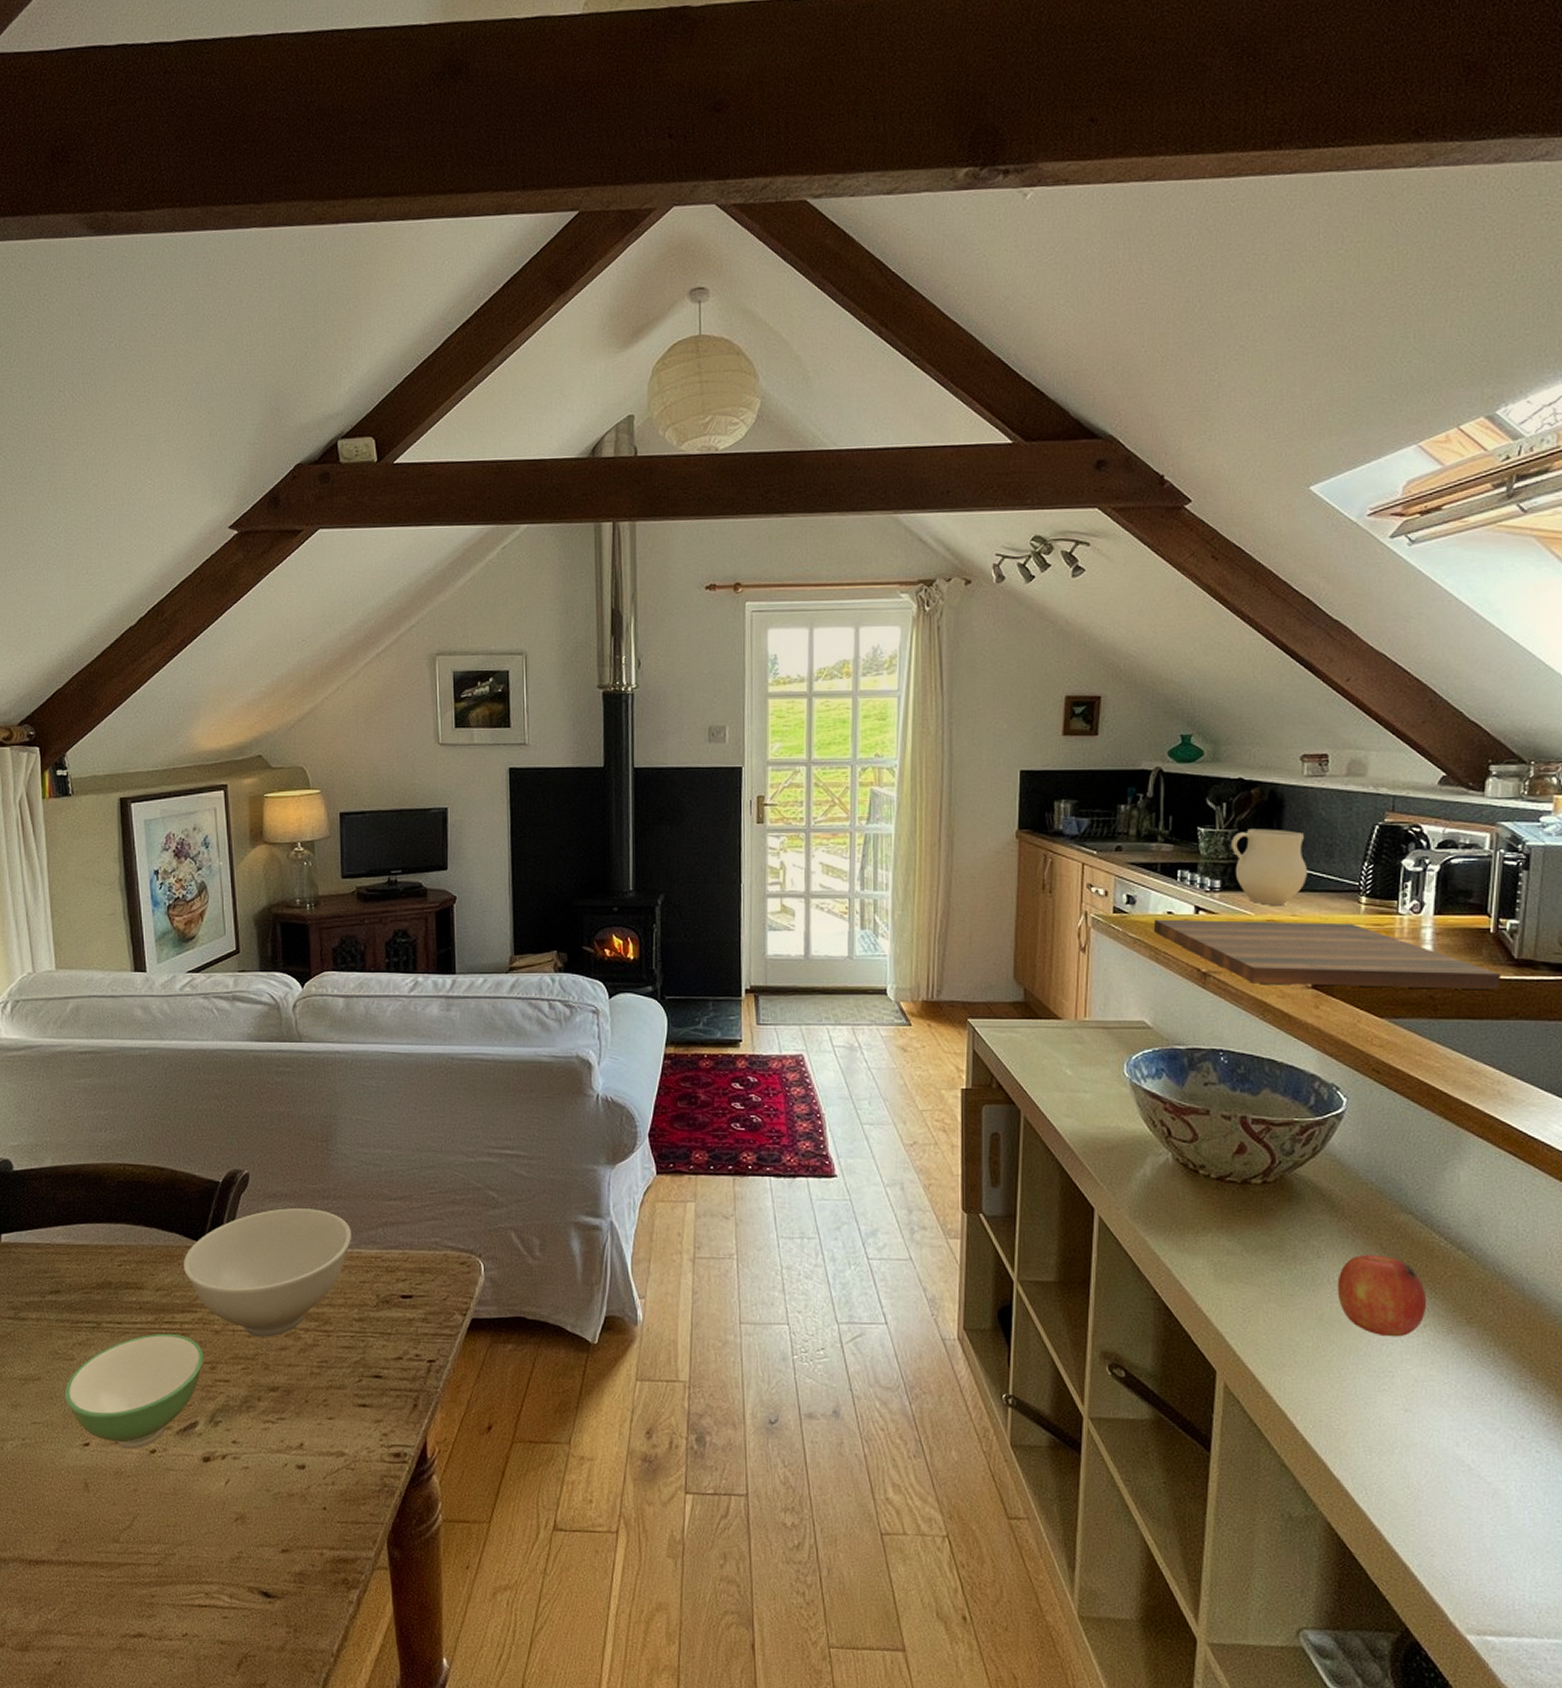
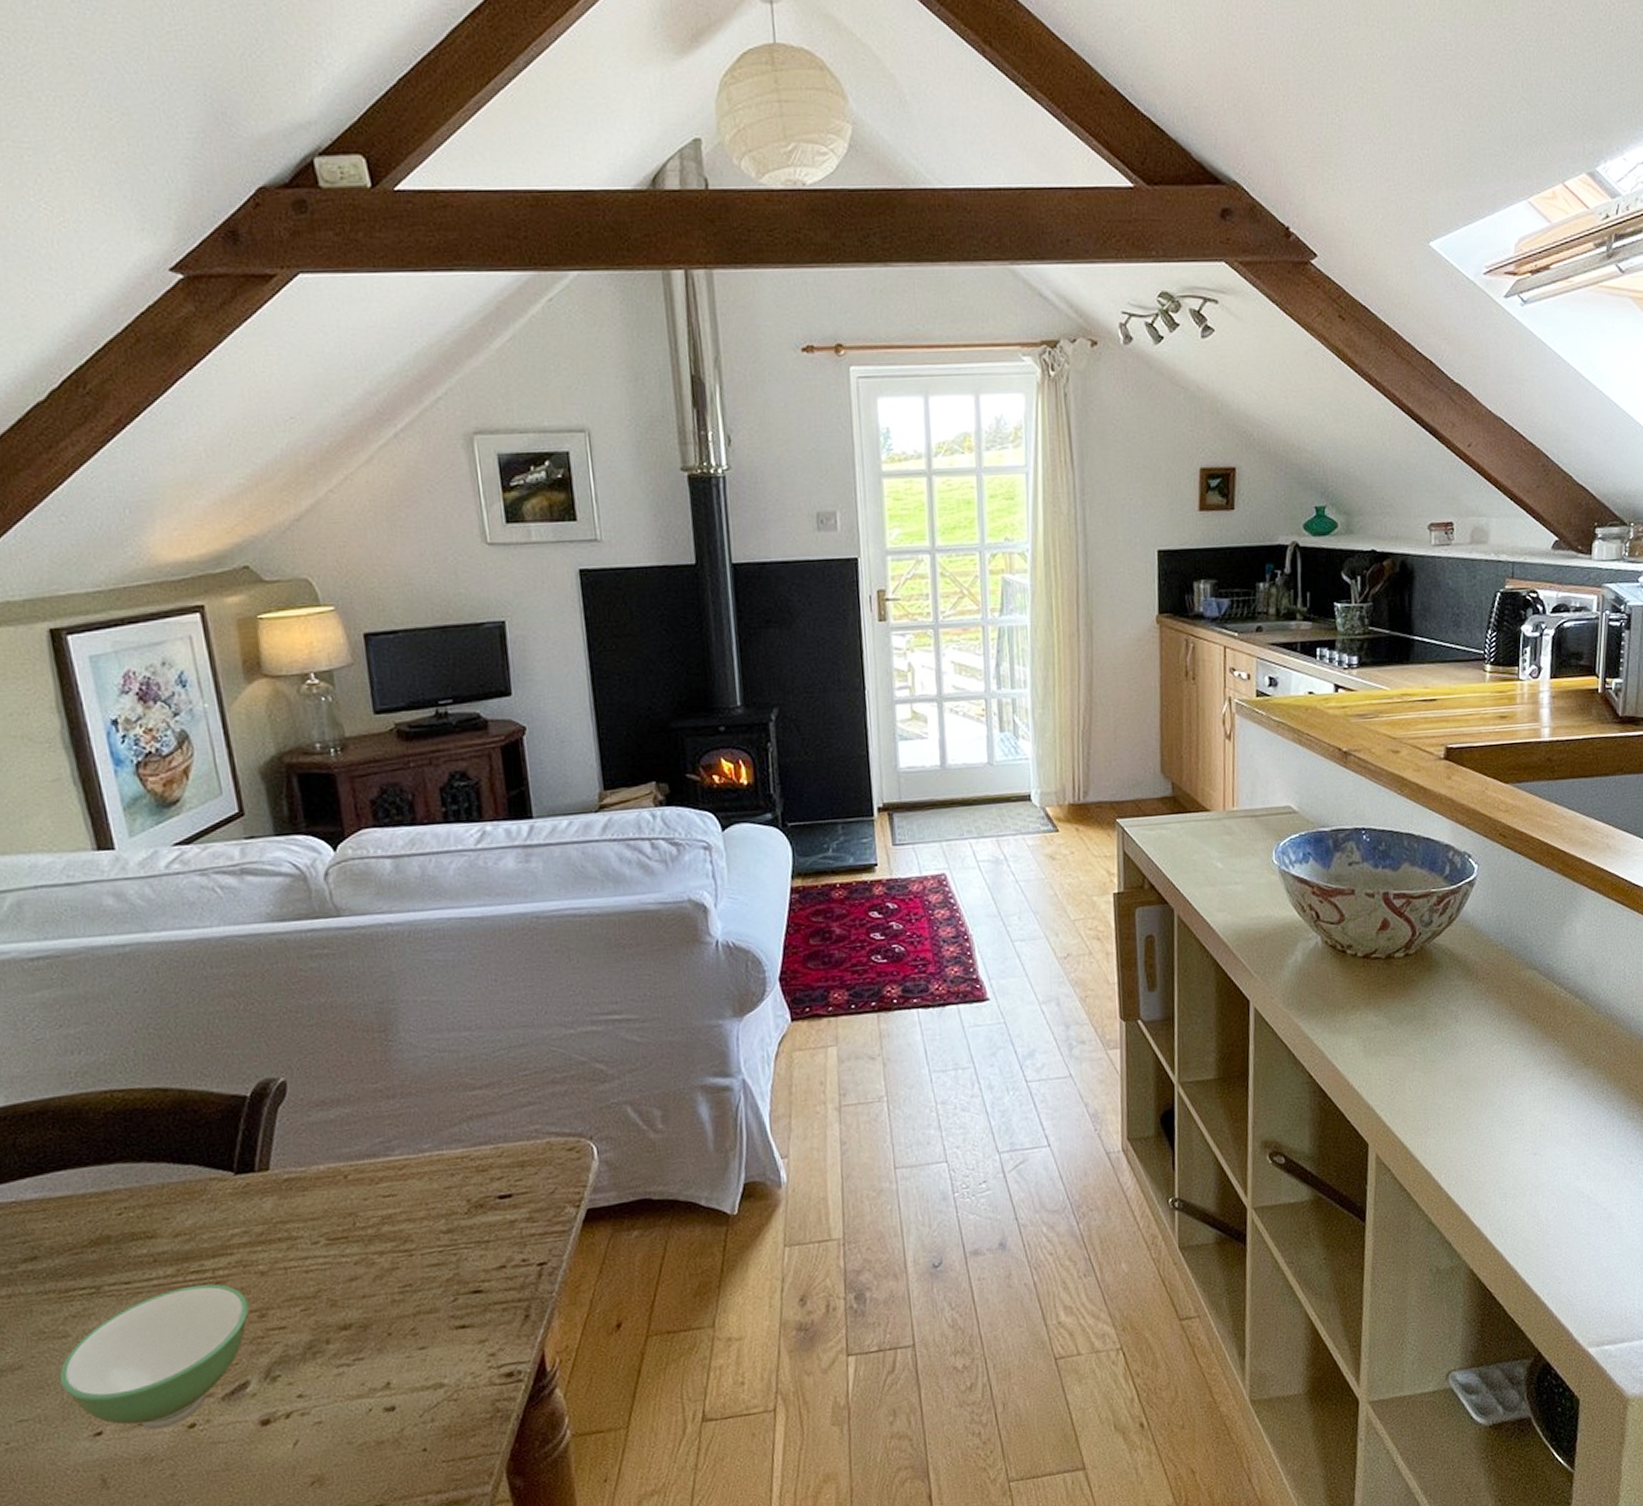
bowl: present [183,1208,351,1337] -> none [207,1111,429,1271]
cutting board: present [1153,919,1502,990] -> none [1295,692,1609,759]
ceramic jug: present [1231,829,1307,906] -> none [1366,601,1437,679]
fruit: present [1337,1254,1427,1337] -> none [1473,1012,1551,1088]

